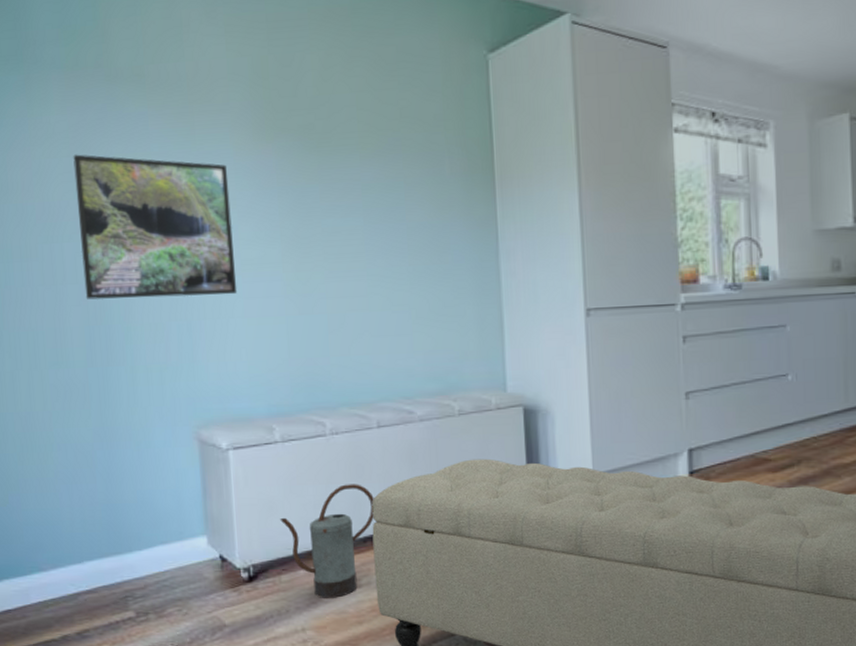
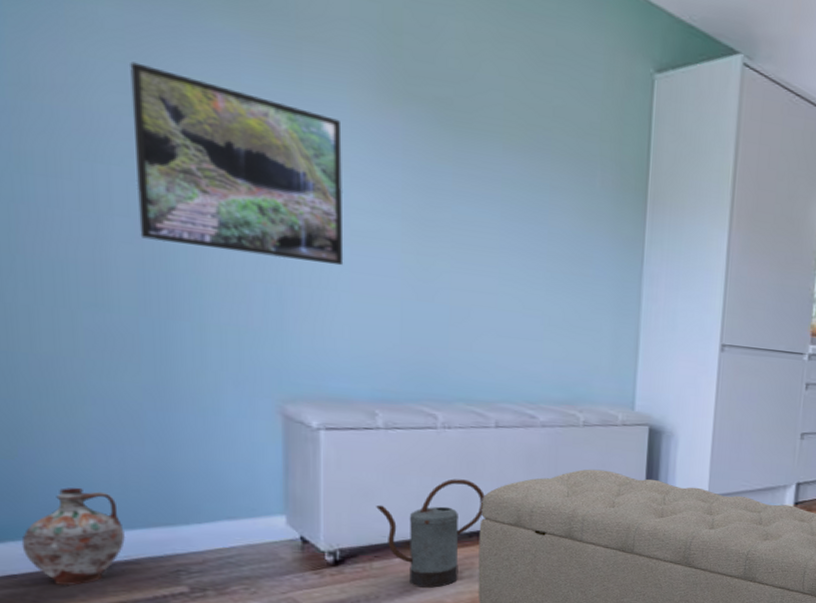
ceramic jug: none [13,526,87,617] -> present [21,487,126,585]

